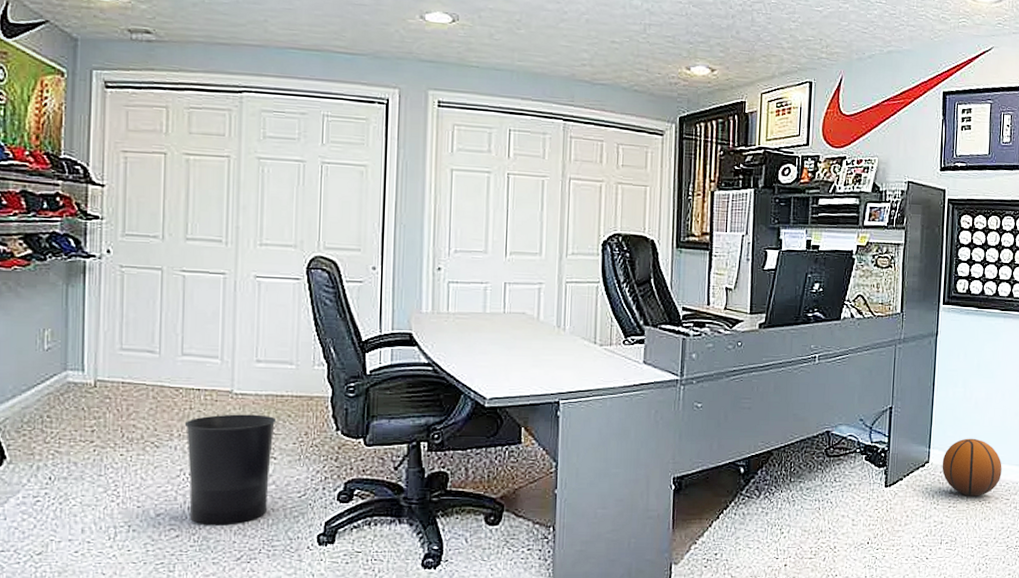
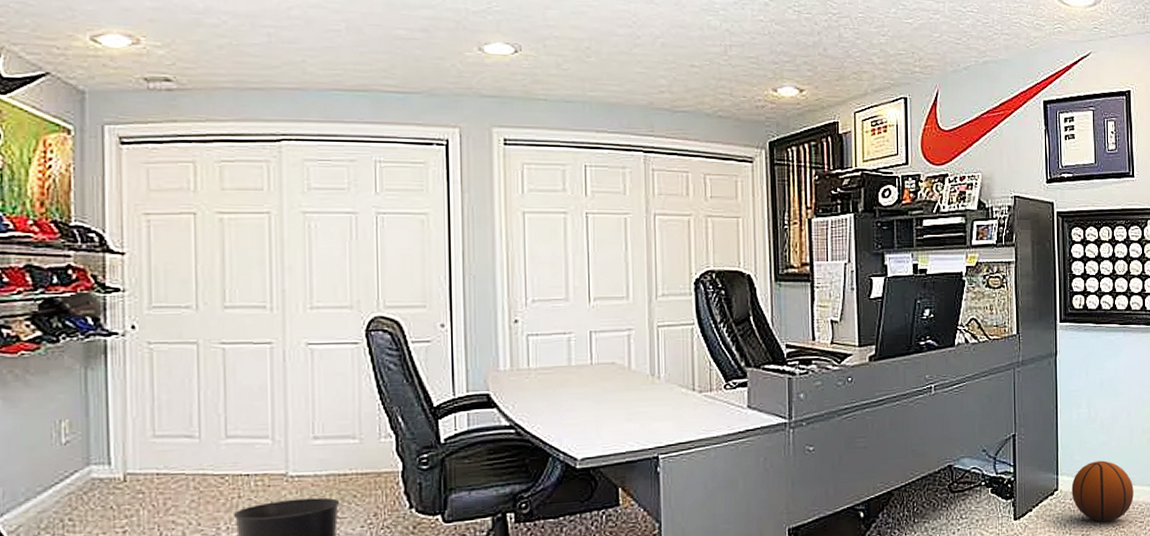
baseball glove: none [22,215,84,241] -> present [28,289,103,319]

